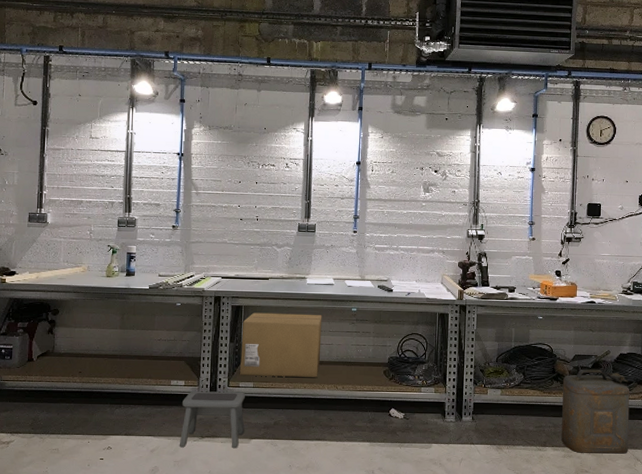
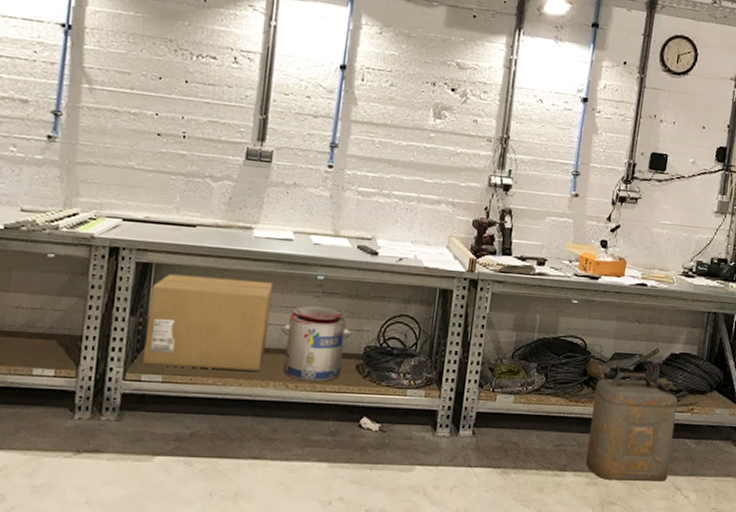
step stool: present [179,391,245,448] -> none [40,385,149,468]
paint can: none [330,330,379,384] -> present [281,306,352,382]

